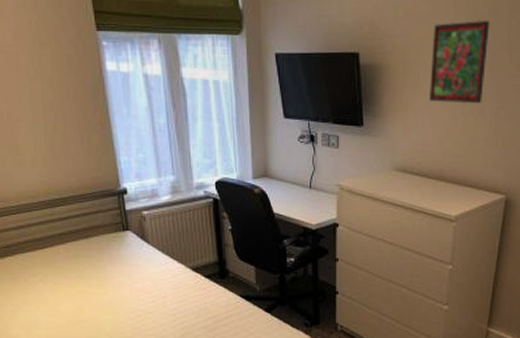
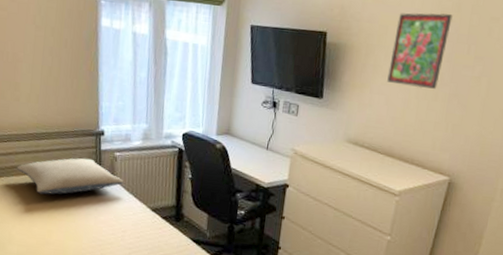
pillow: none [31,221,157,268] -> present [16,158,124,195]

